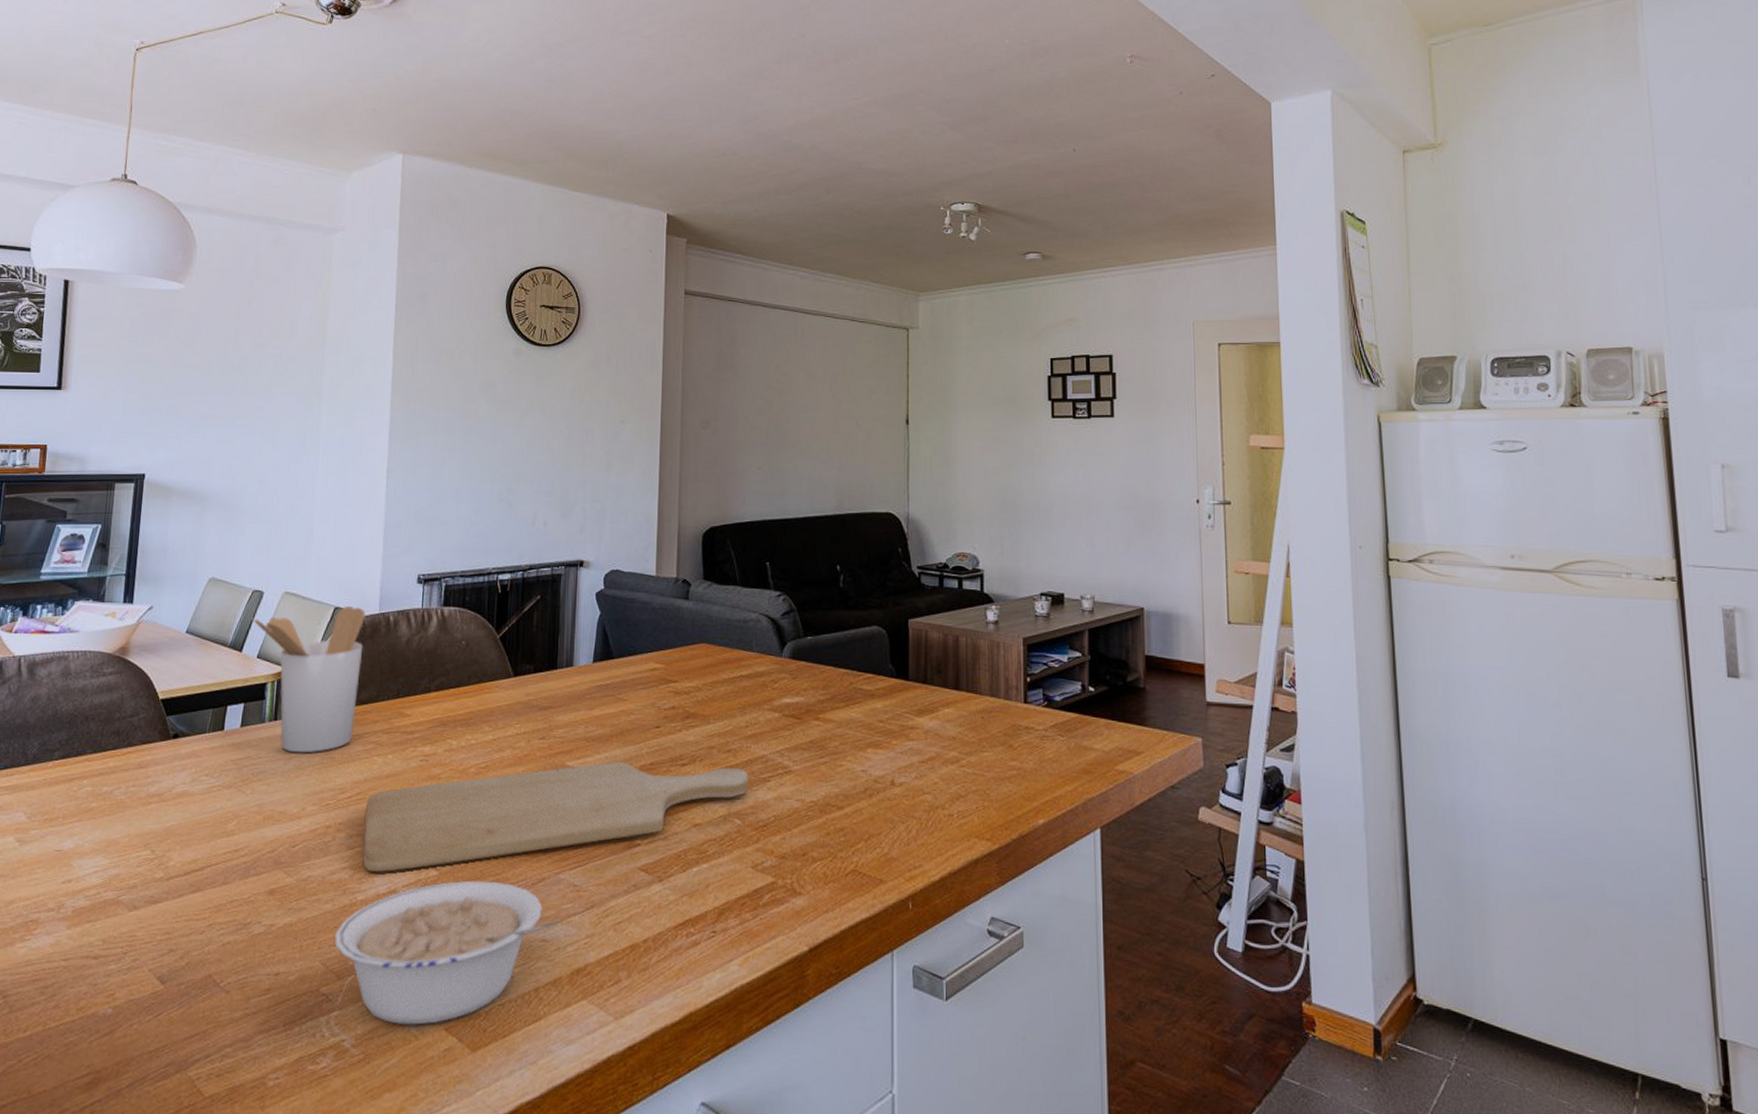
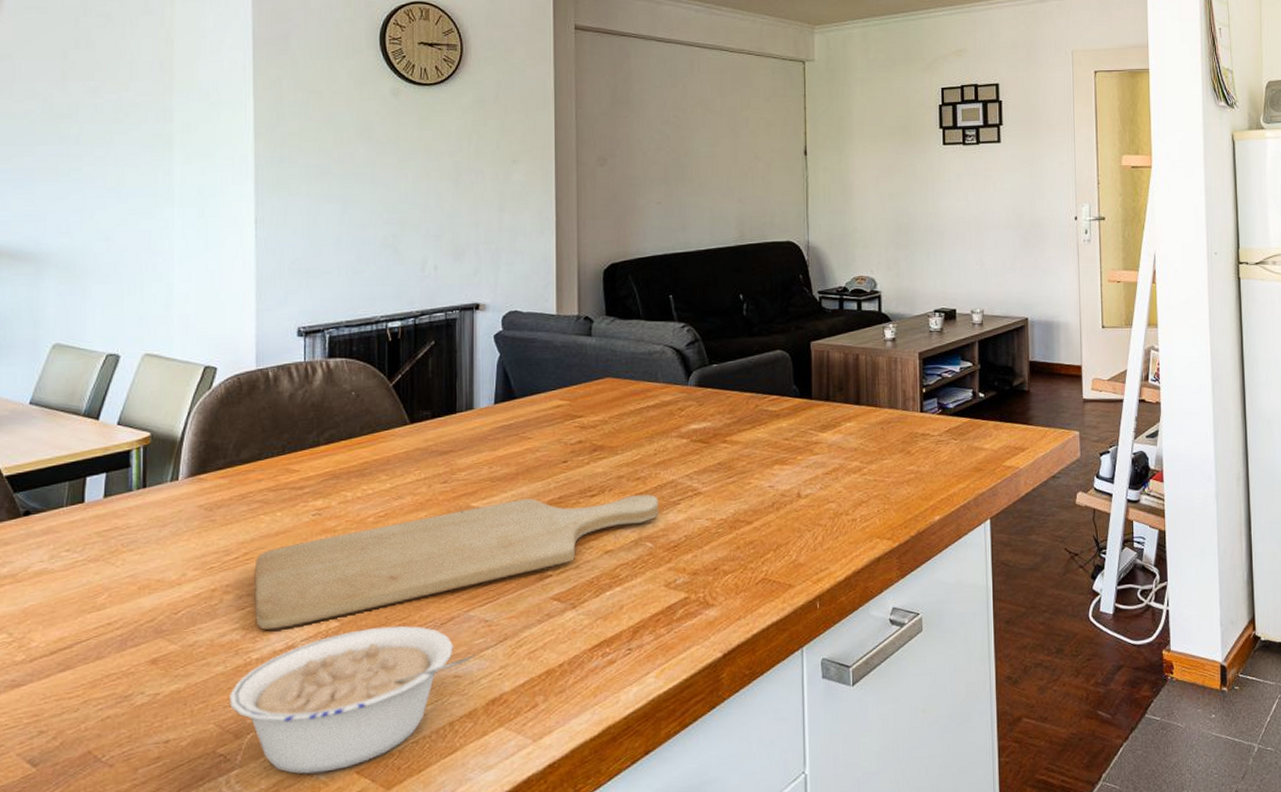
utensil holder: present [251,606,366,753] -> none [107,365,241,519]

